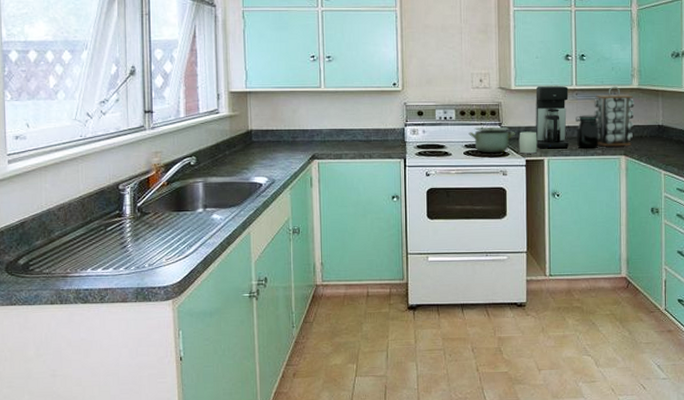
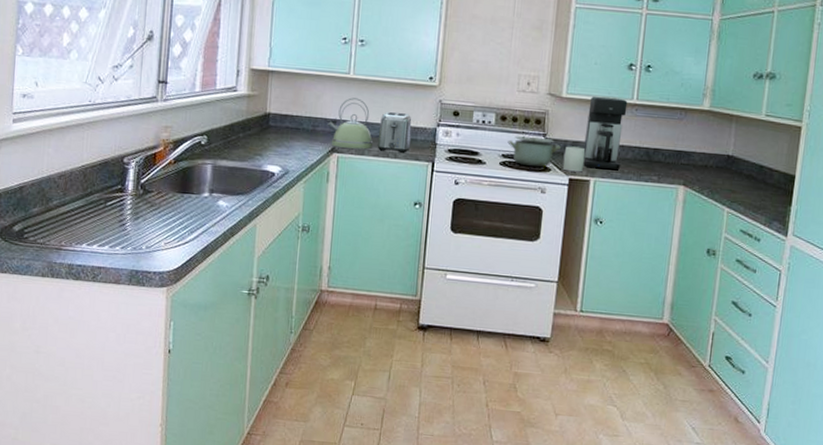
kettle: none [304,108,349,155] -> present [326,97,374,150]
toaster: none [352,117,383,154] -> present [377,112,412,154]
jar: present [576,115,601,149] -> none [630,134,661,175]
spice rack: present [593,86,634,147] -> none [653,104,703,176]

